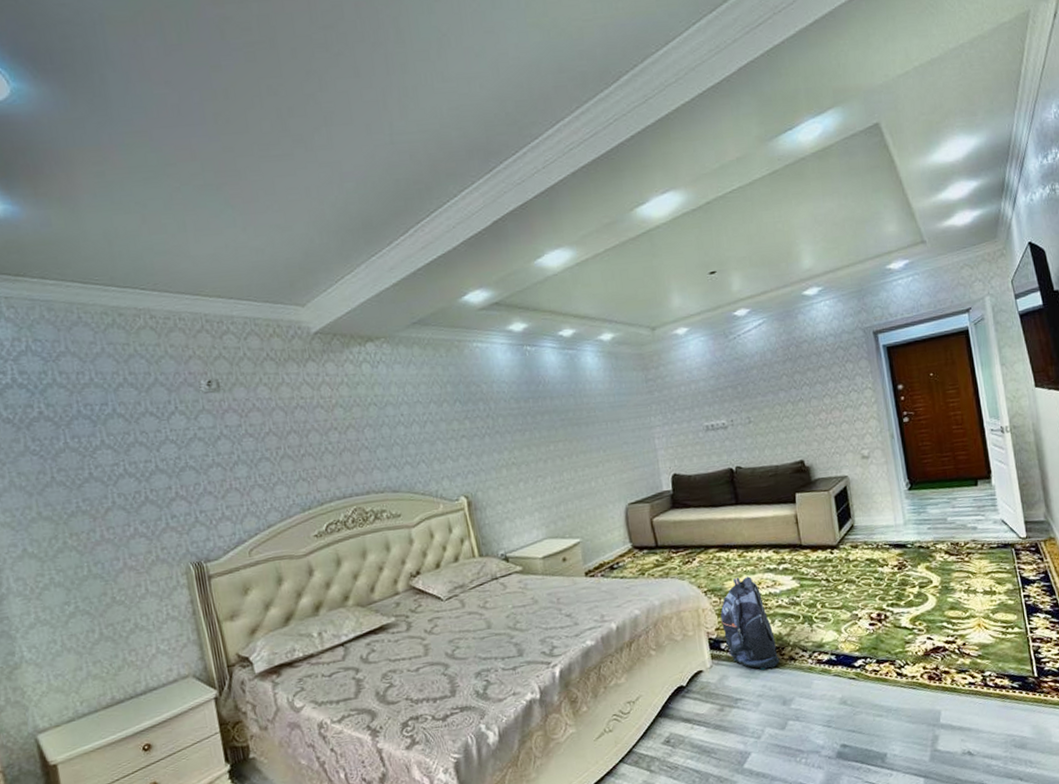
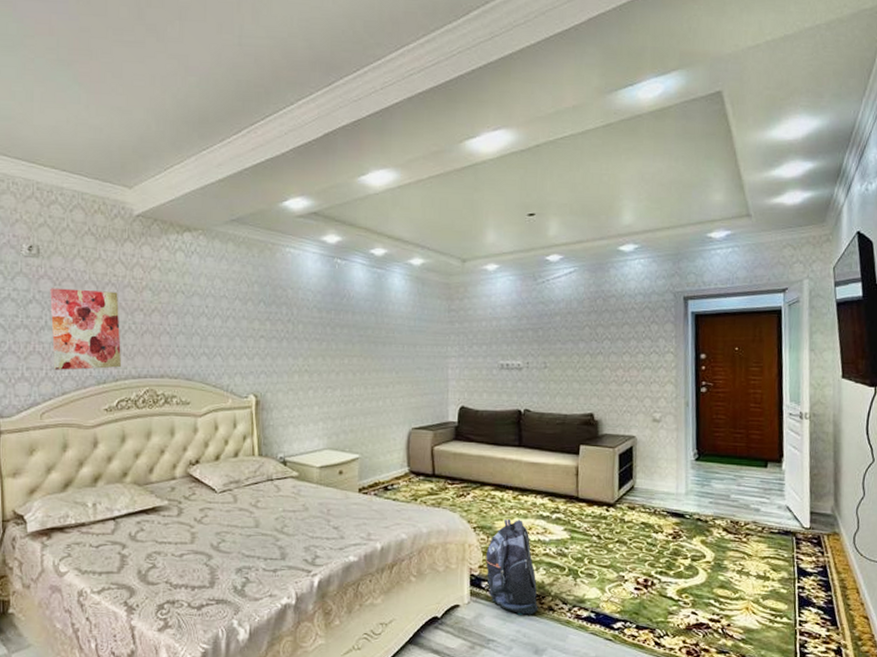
wall art: none [237,414,325,504] -> present [50,288,122,370]

